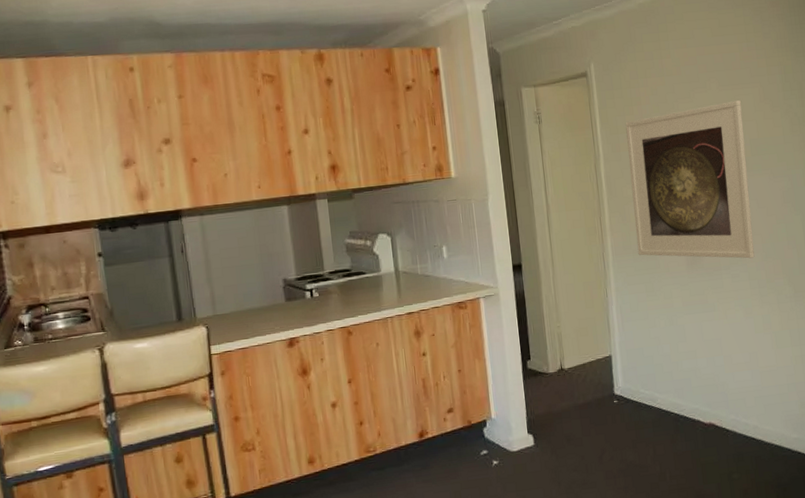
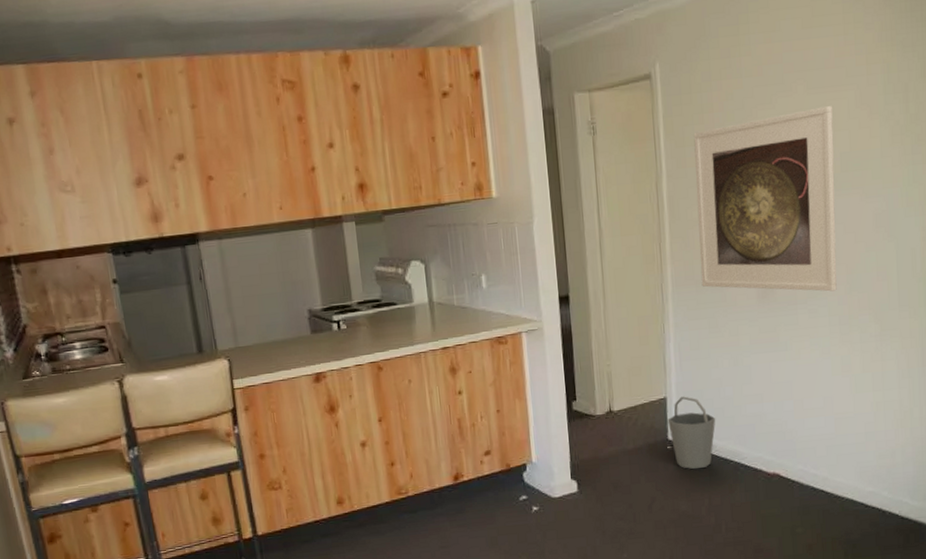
bucket: none [613,354,657,422] -> present [668,396,716,470]

